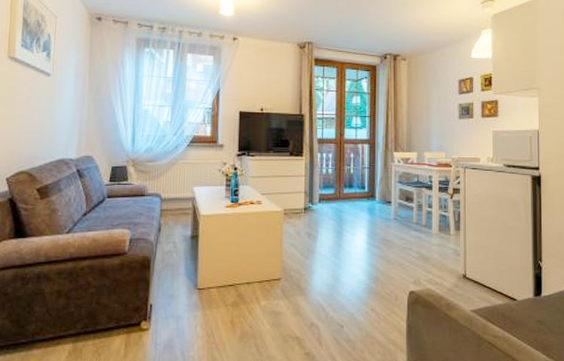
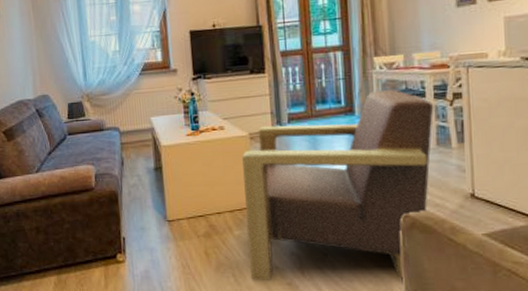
armchair: none [272,180,438,350] -> present [242,89,434,280]

